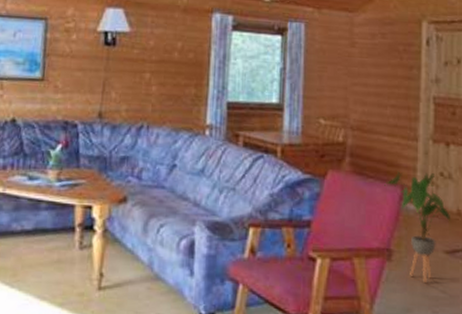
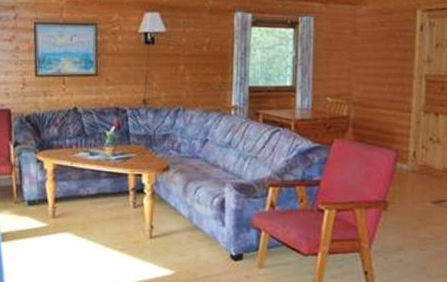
house plant: present [384,171,450,283] -> none [382,138,437,227]

